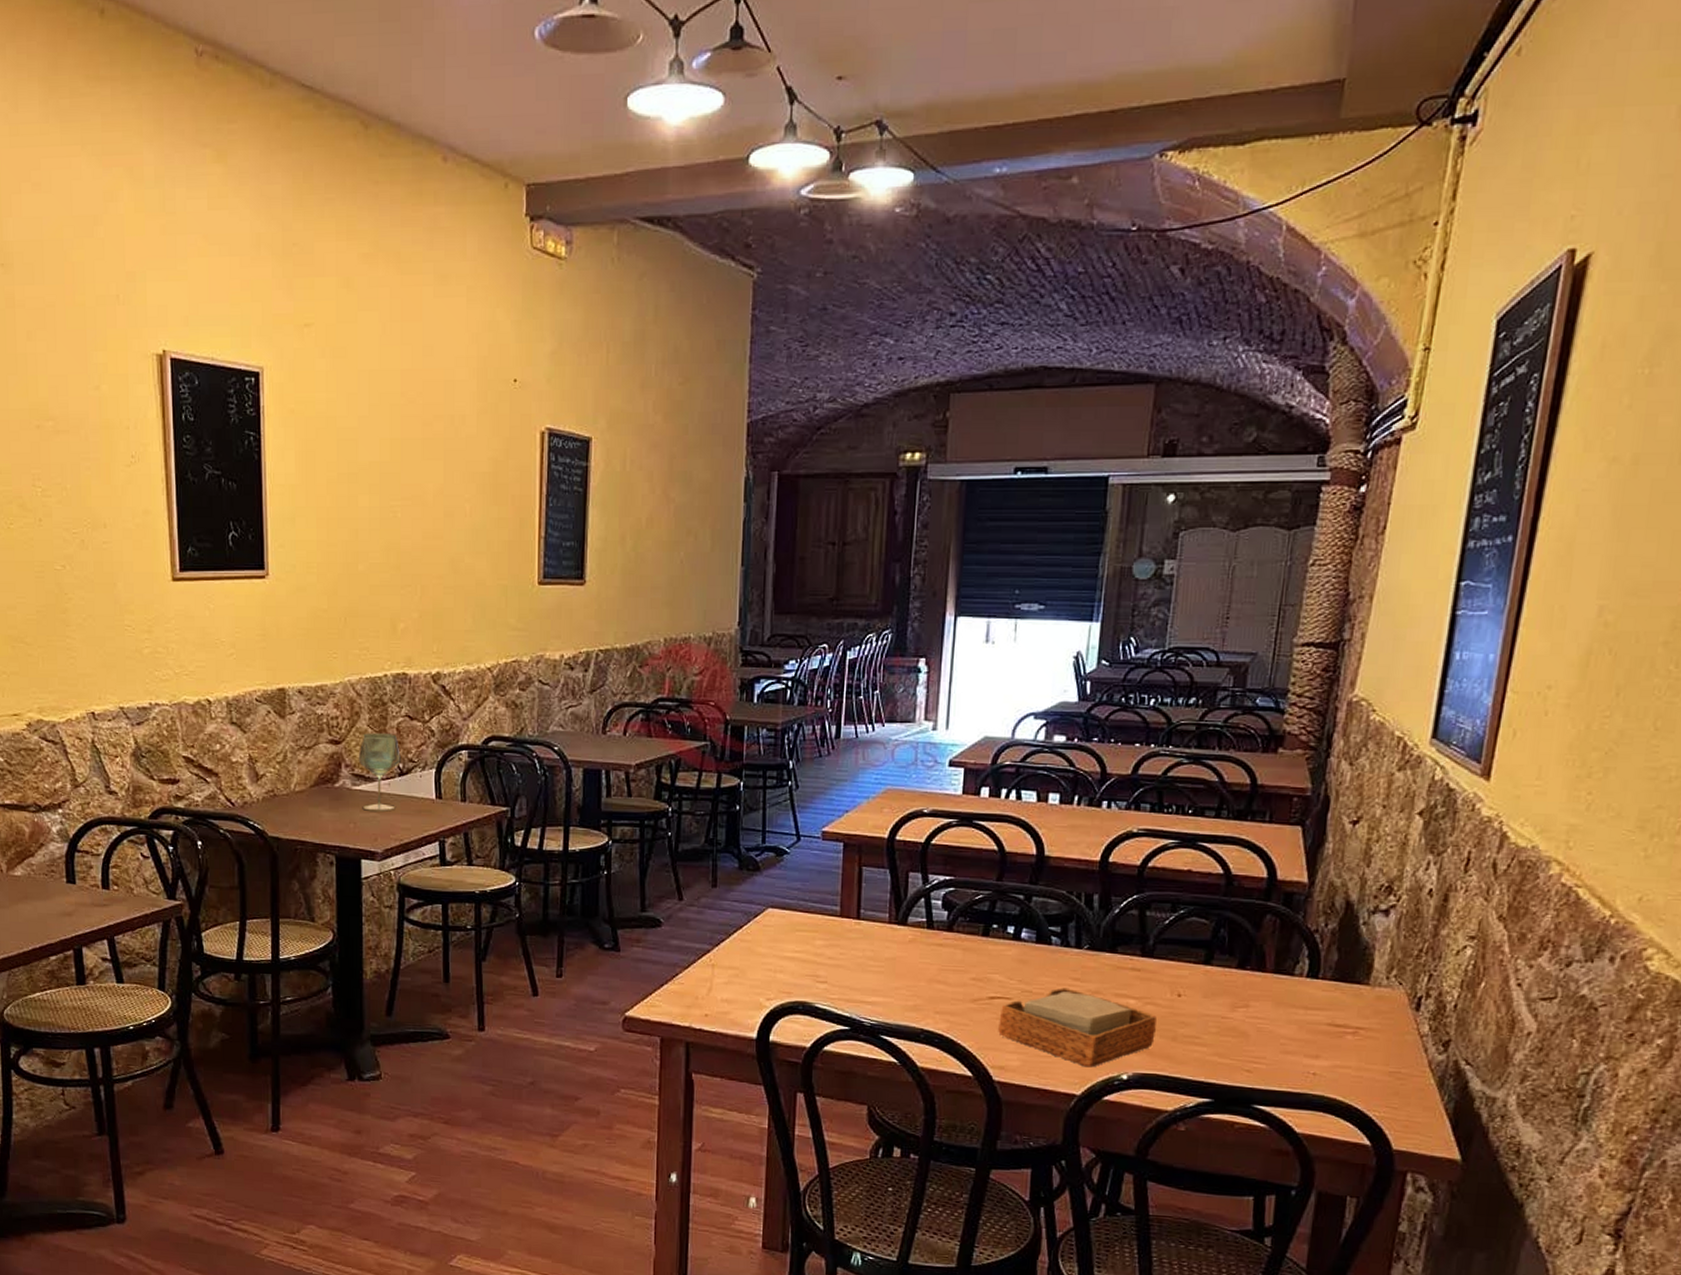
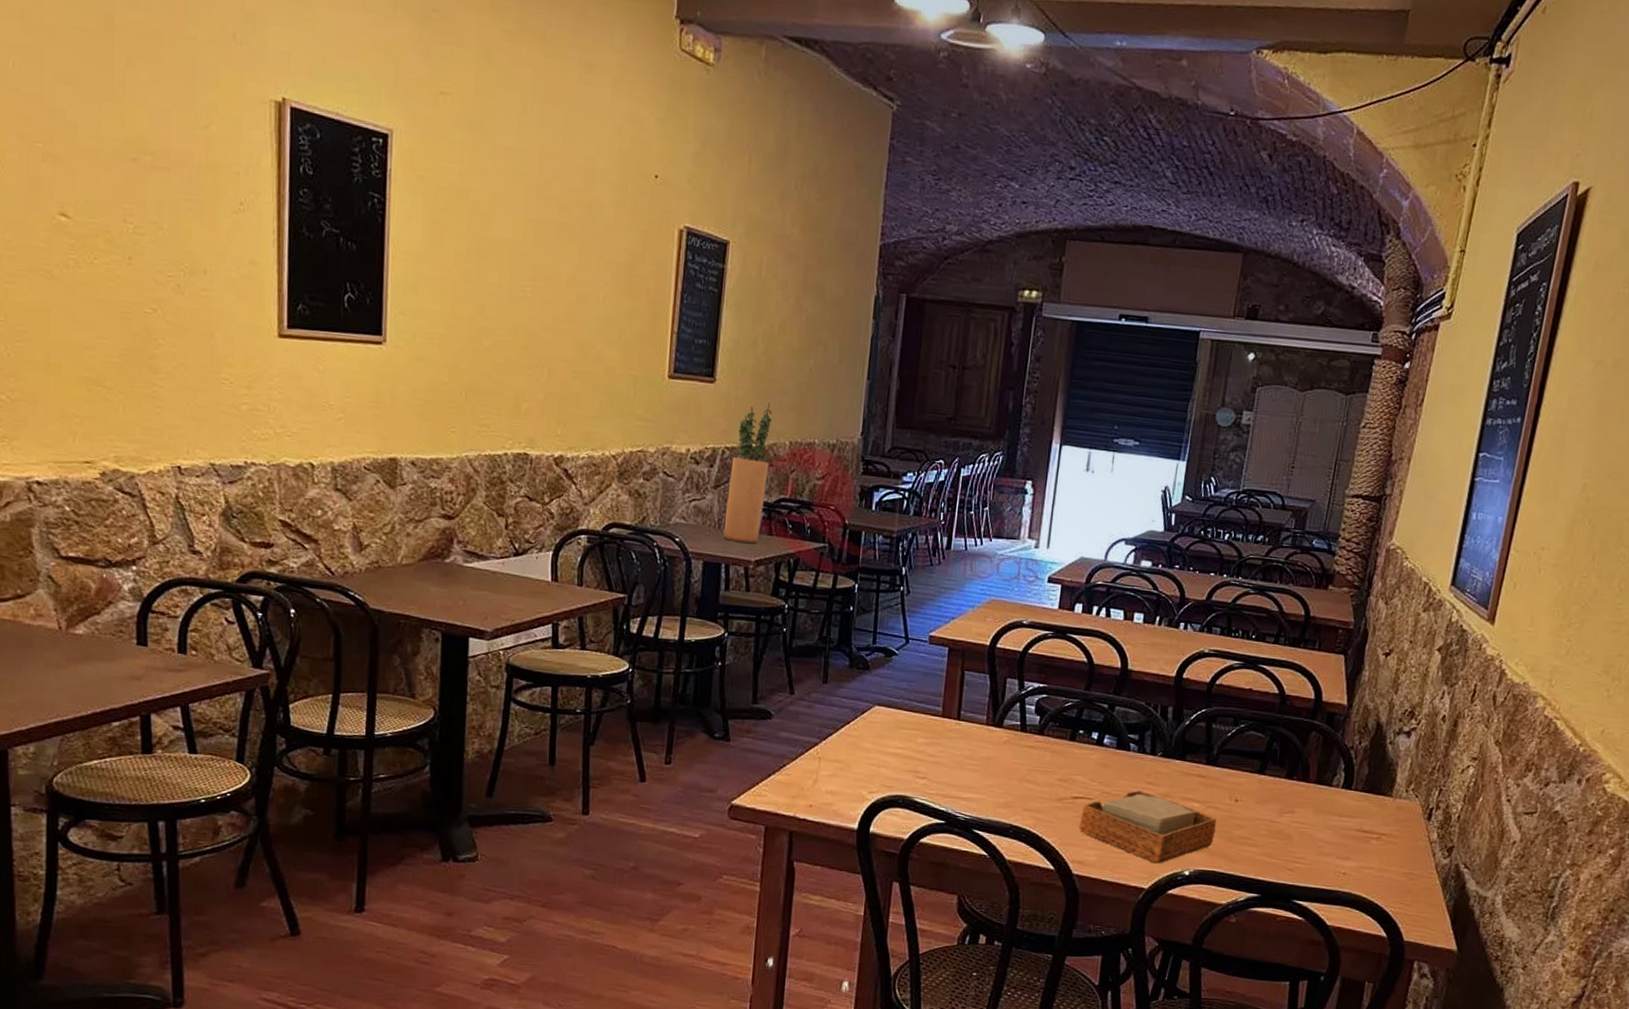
wine glass: present [358,732,401,813] -> none [471,510,517,592]
vase: none [602,599,645,748] -> present [723,402,772,544]

